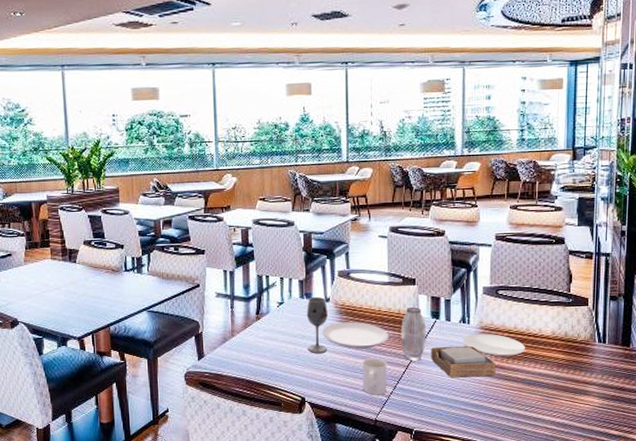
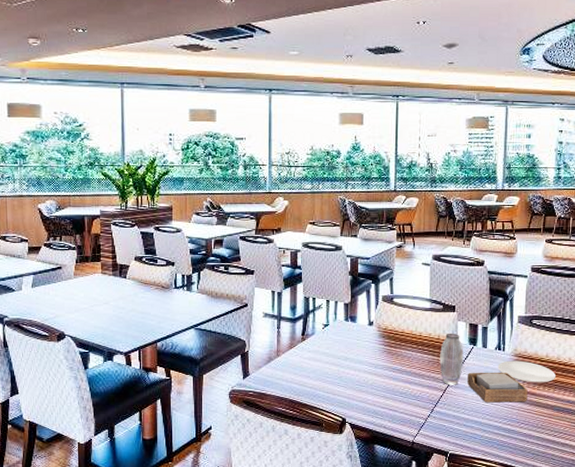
wine glass: present [306,296,328,353] -> none [350,319,371,375]
plate: present [322,322,389,348] -> none [364,345,429,371]
cup: present [362,358,387,395] -> none [401,381,425,418]

